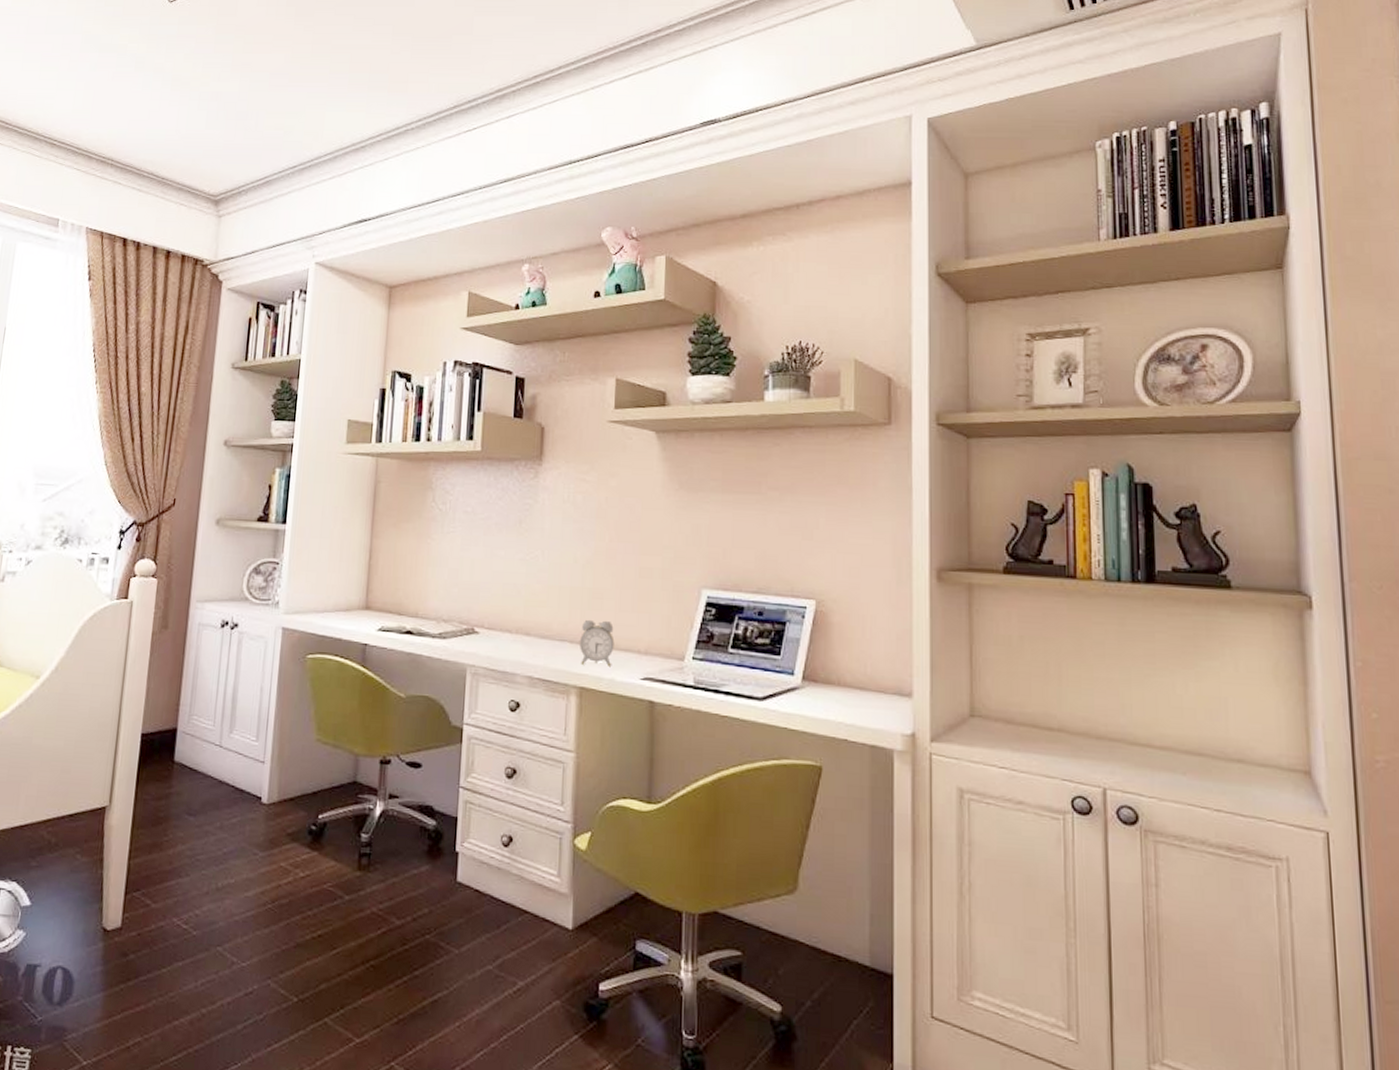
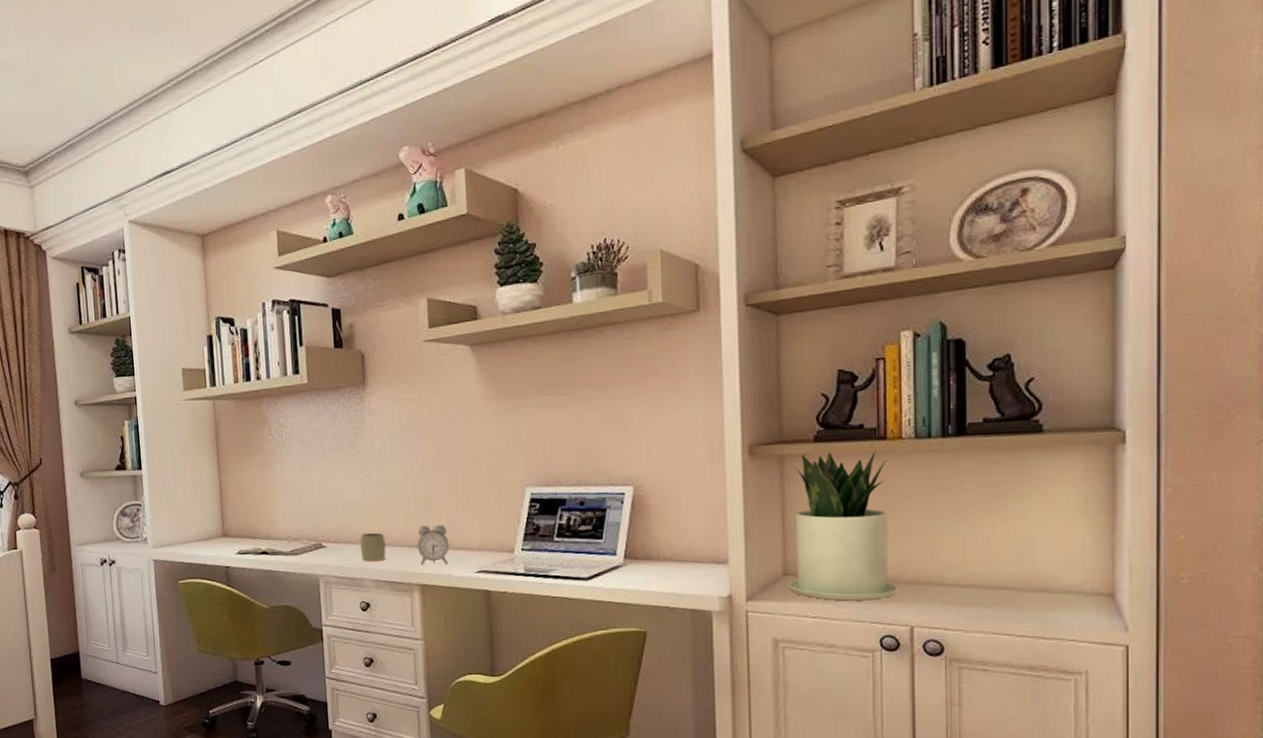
mug: none [516,621,545,656] -> present [360,532,386,562]
planter: none [973,585,1091,754] -> present [786,451,899,601]

